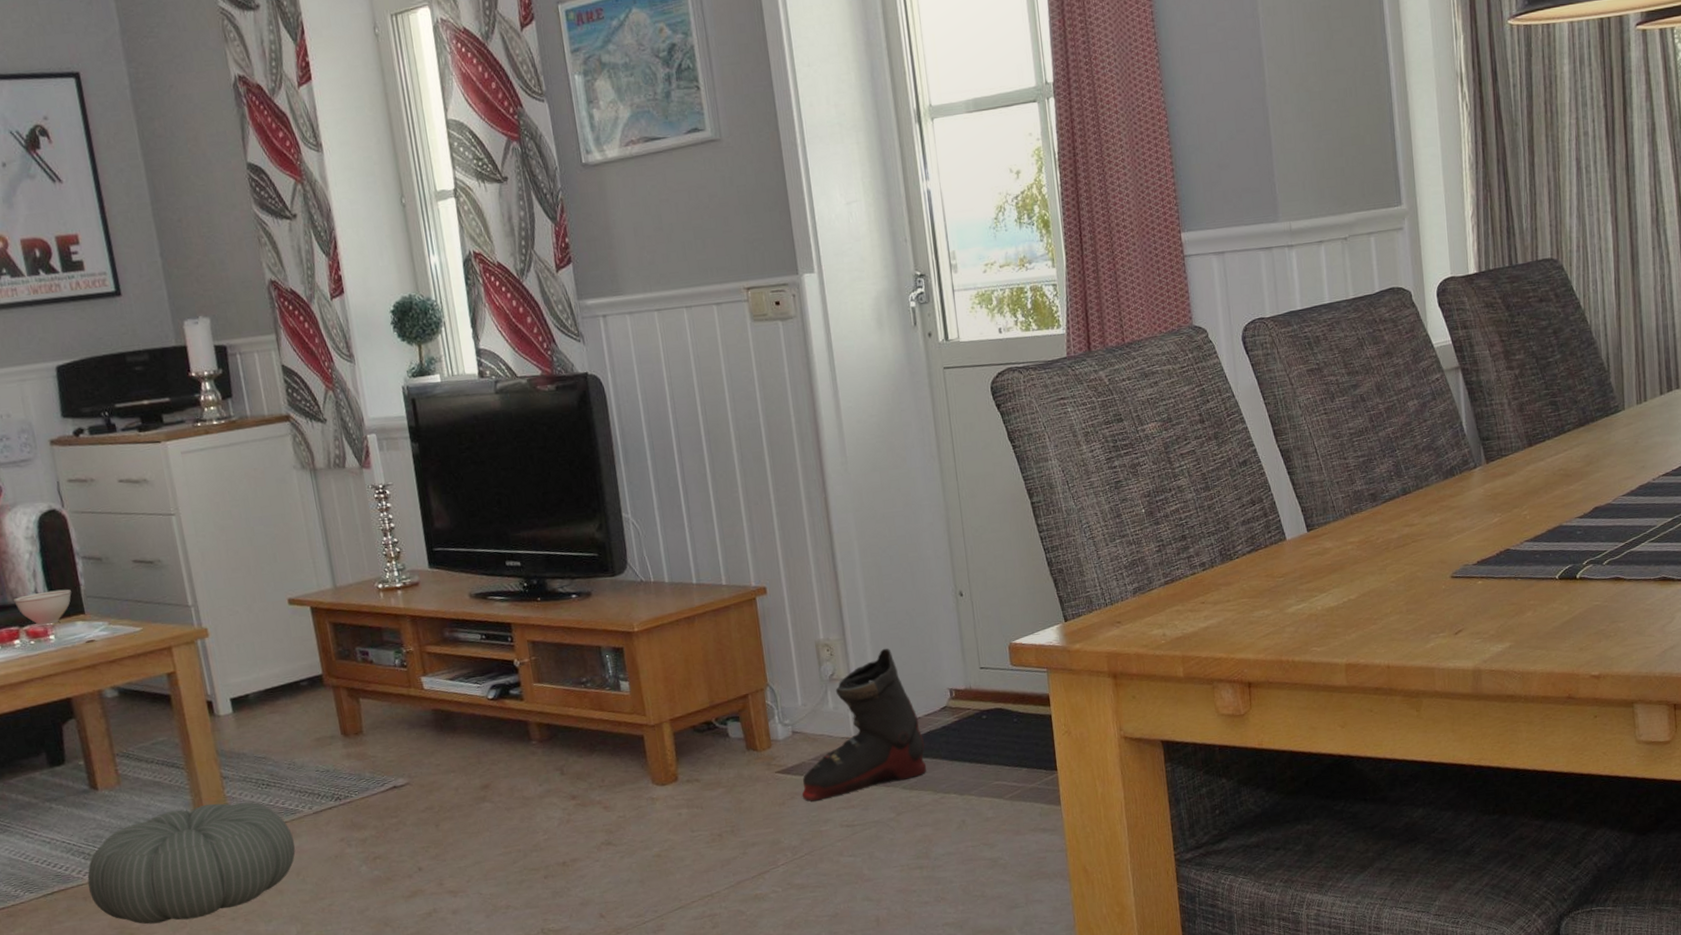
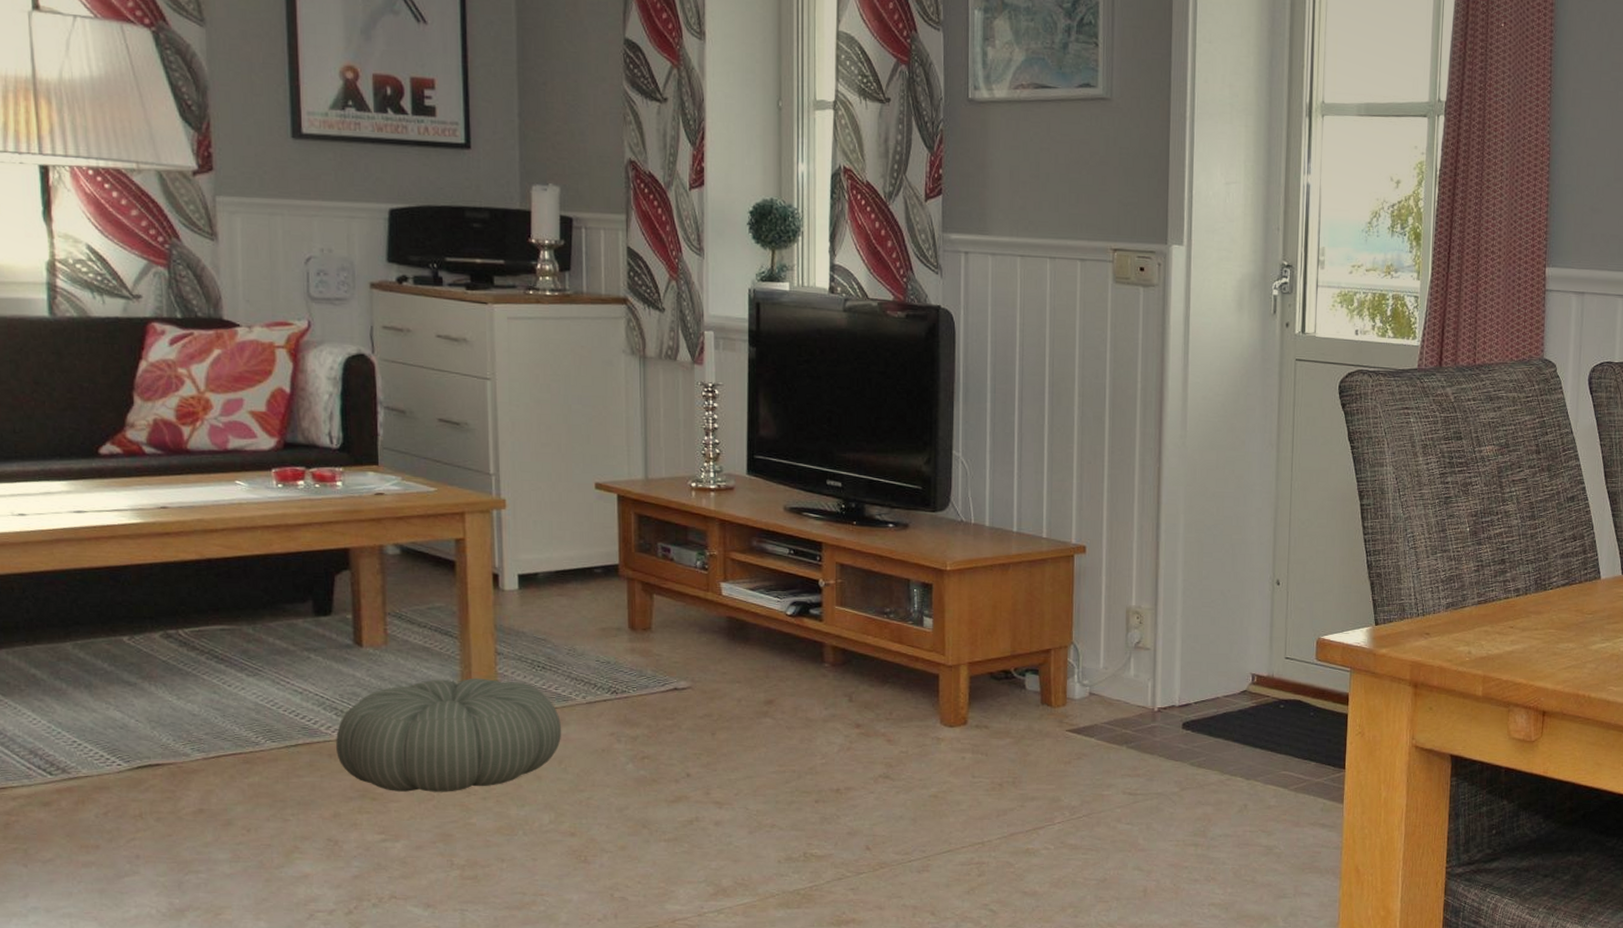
bowl: present [14,589,72,627] -> none [304,436,367,472]
ski boot: present [802,648,927,802] -> none [1089,624,1219,765]

